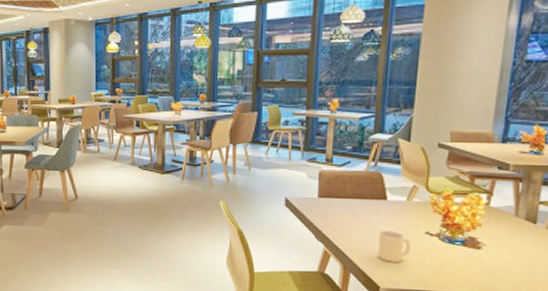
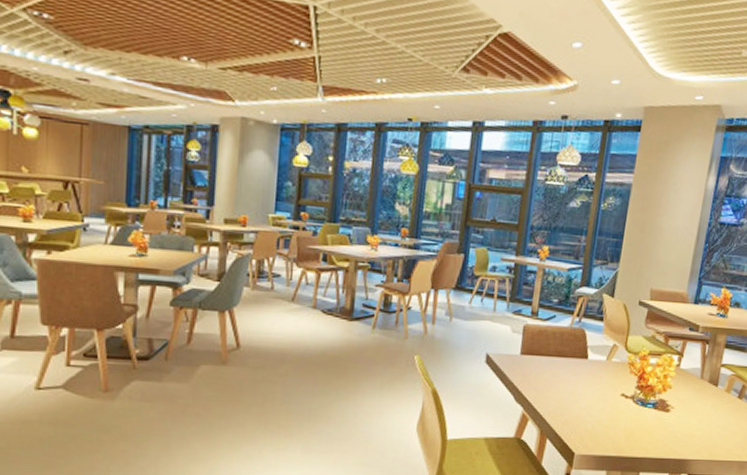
cup: present [378,230,411,263] -> none [575,392,607,427]

